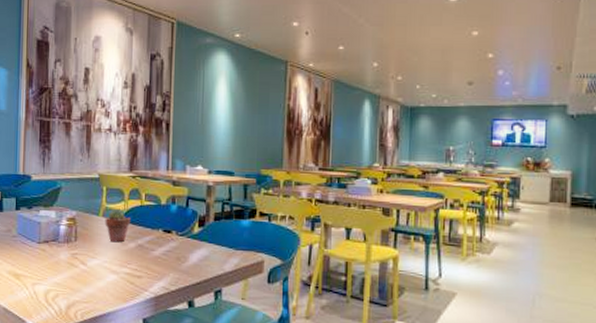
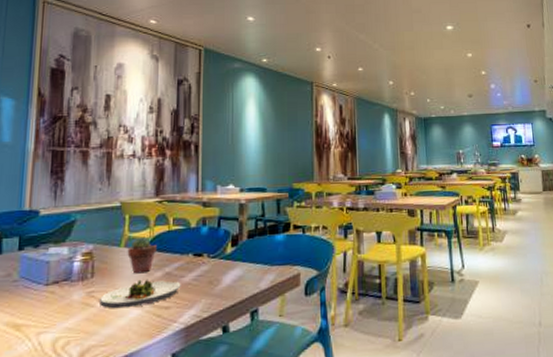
salad plate: none [81,248,152,273] -> present [98,279,181,309]

